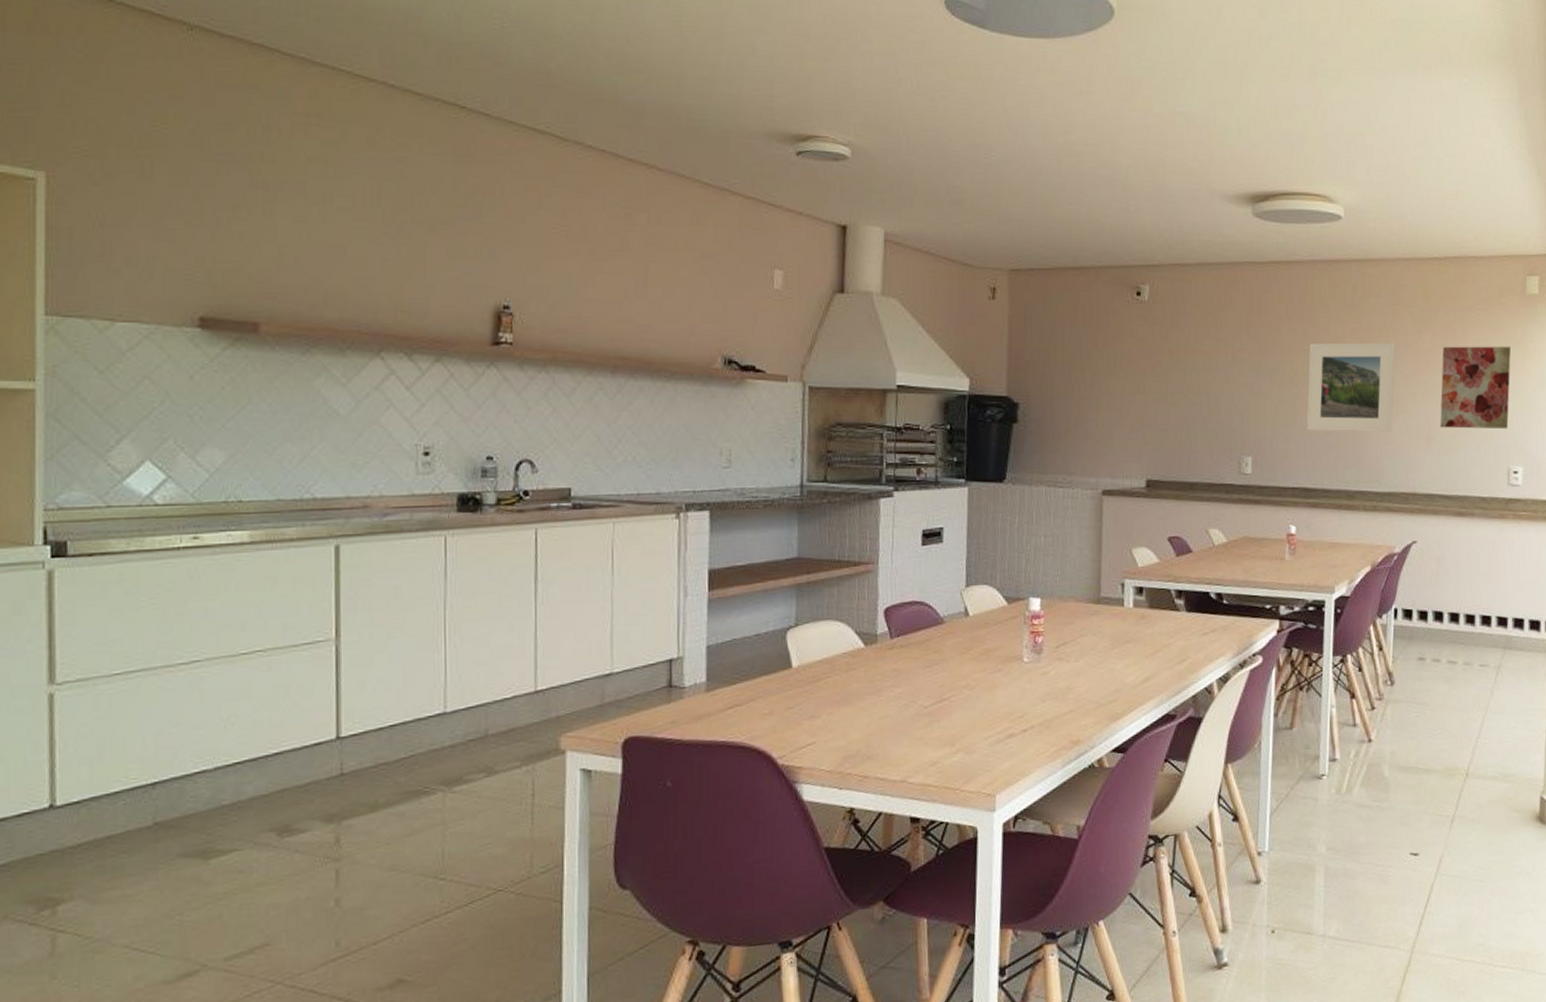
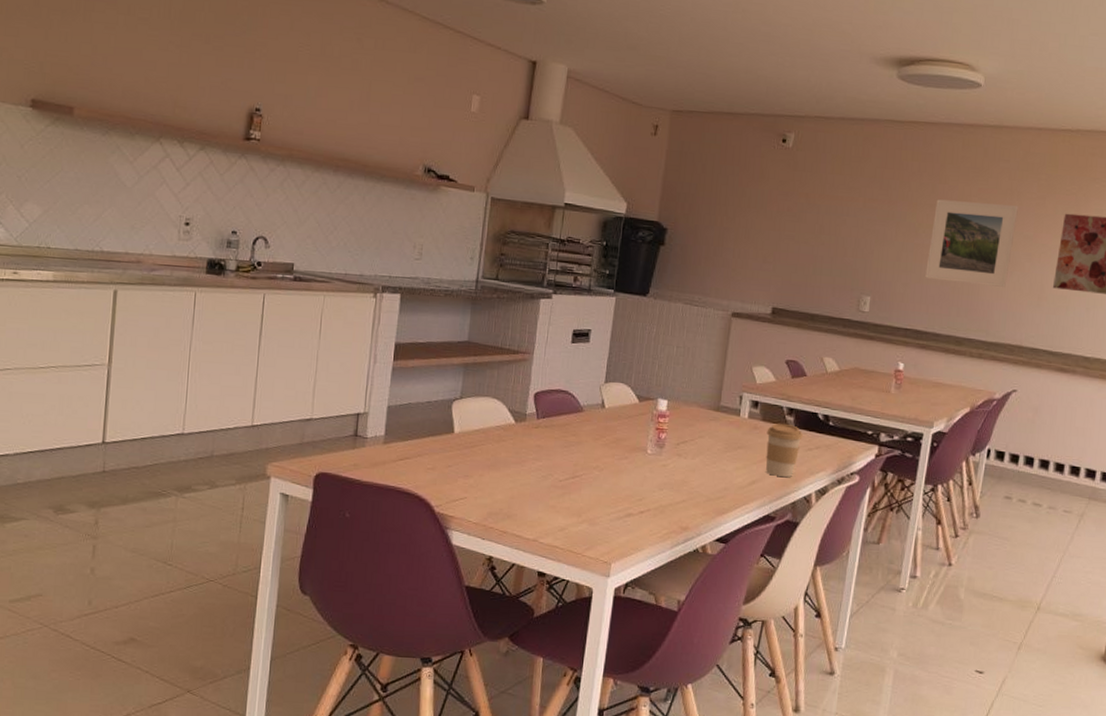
coffee cup: none [1155,608,1196,669] -> present [766,423,803,477]

